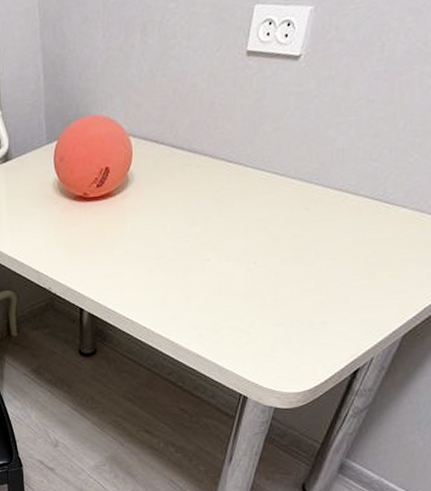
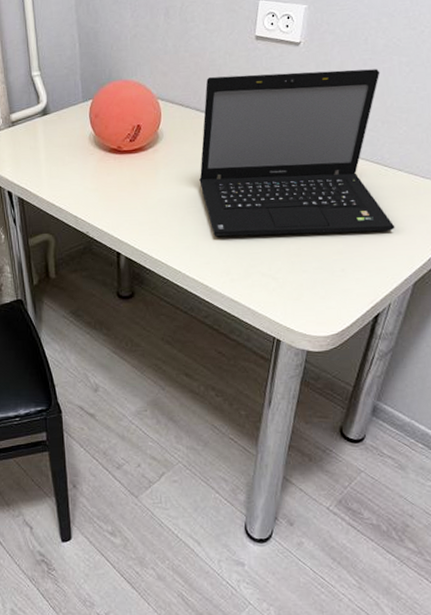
laptop: none [171,83,395,289] -> present [199,69,395,237]

